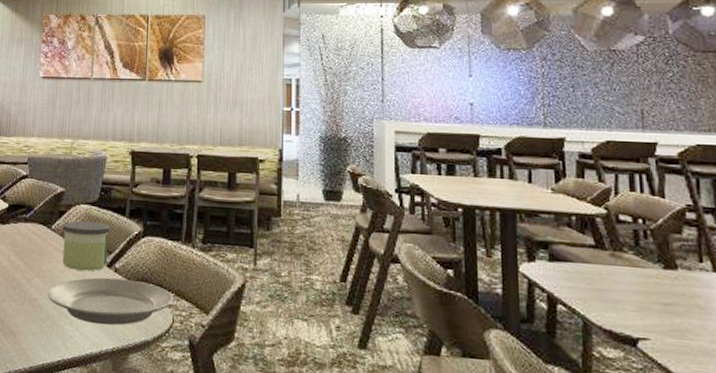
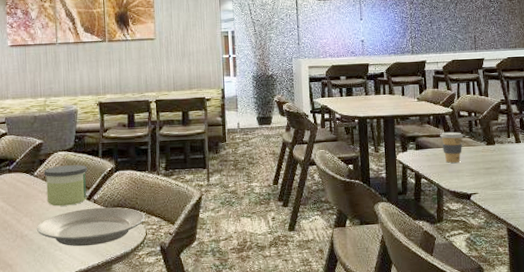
coffee cup: none [587,241,625,289] -> present [440,131,464,163]

